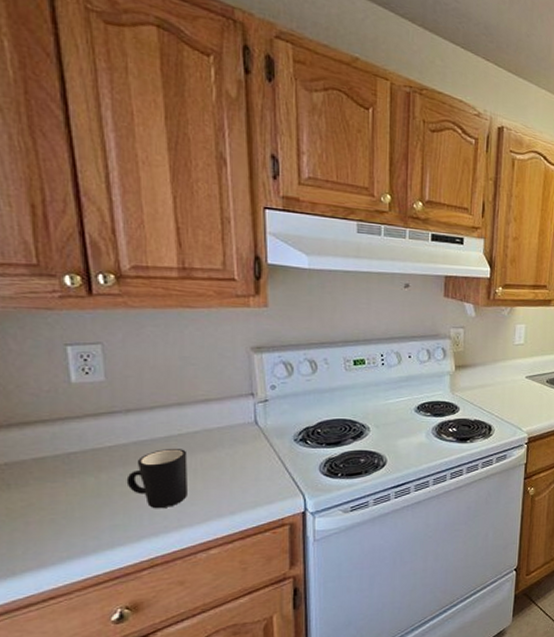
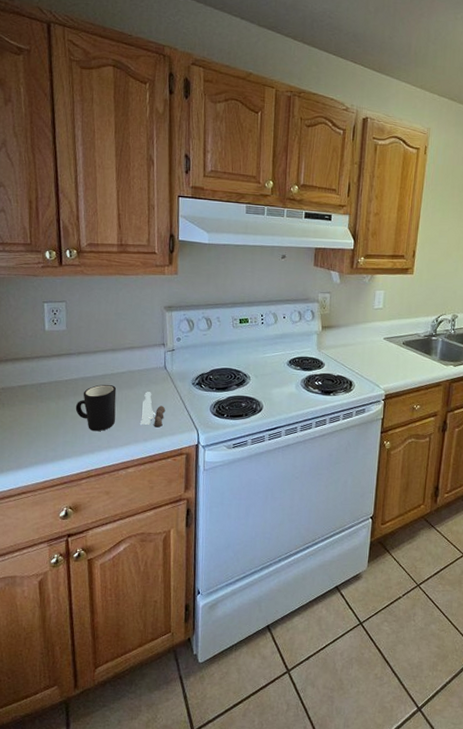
salt and pepper shaker set: none [225,454,259,496] -> present [140,392,166,427]

